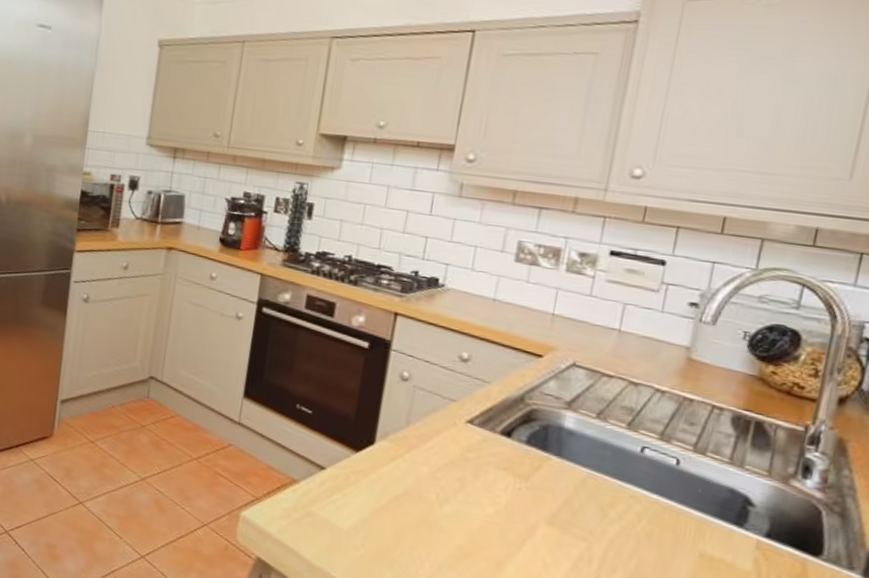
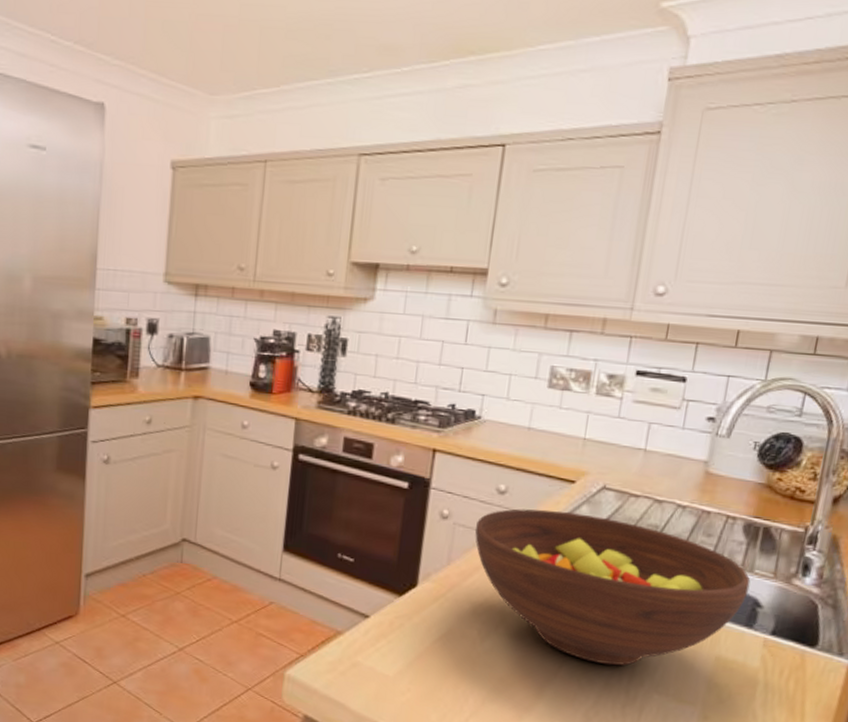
fruit bowl: none [435,377,741,550] -> present [475,508,751,666]

